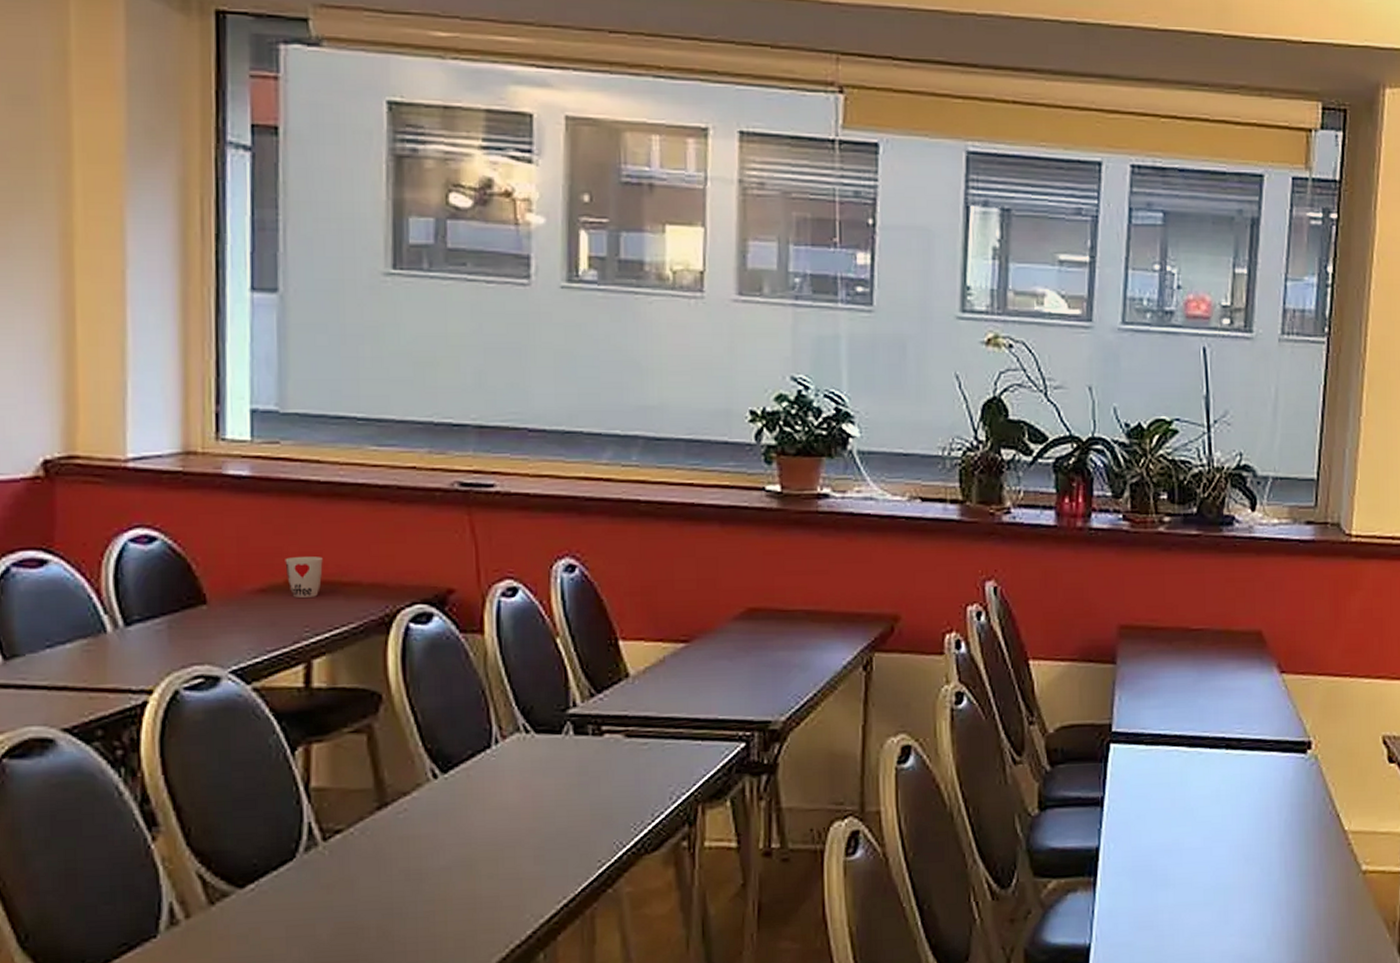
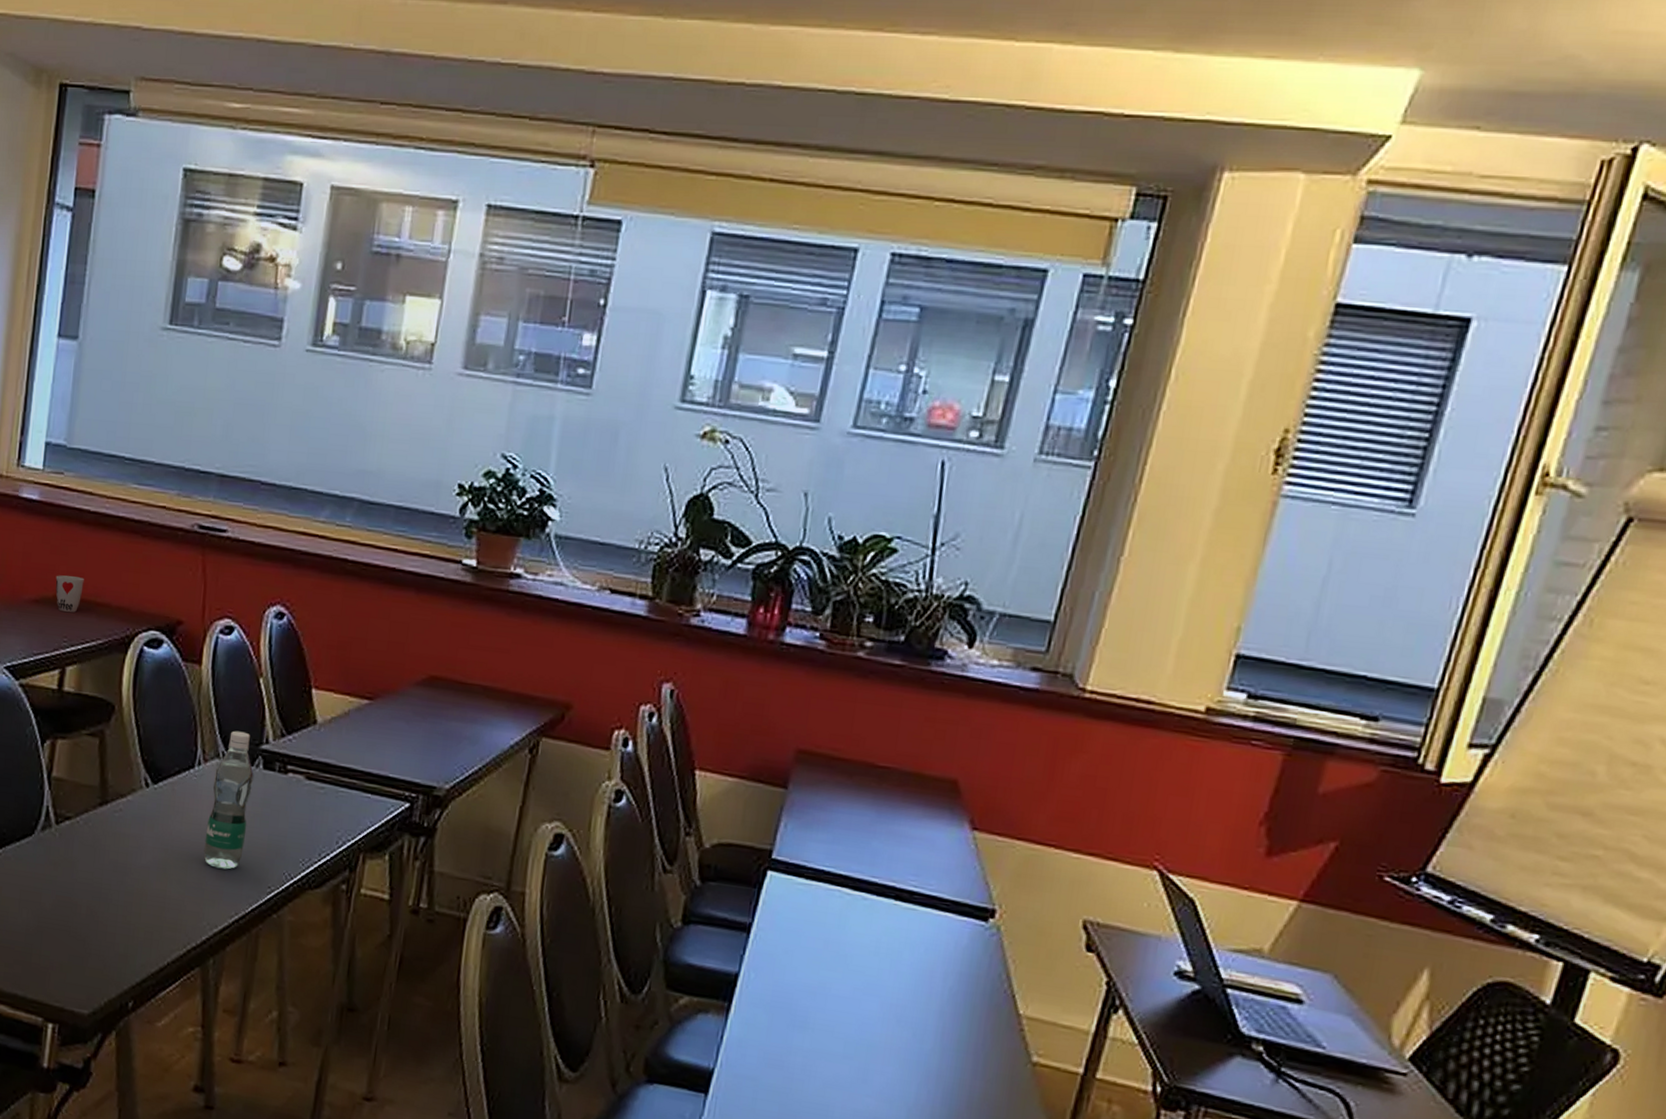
bottle: none [515,698,565,852] -> present [203,730,255,869]

